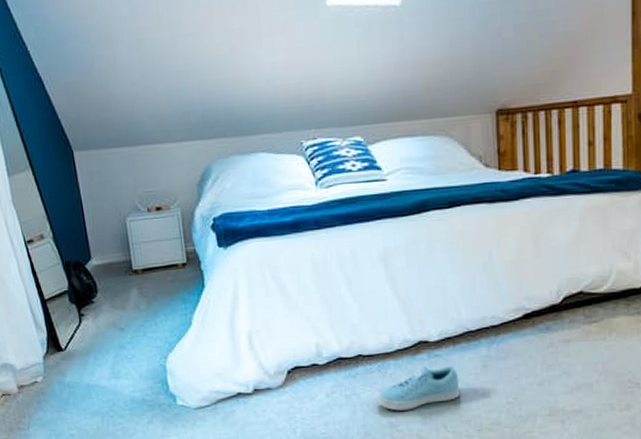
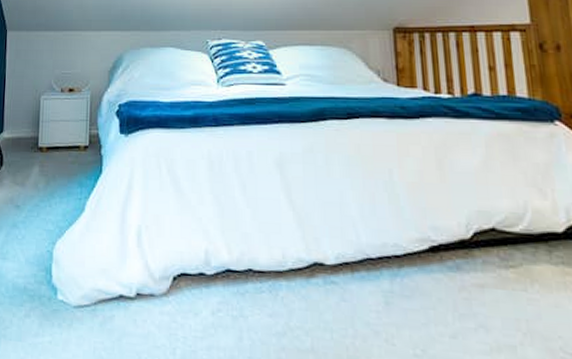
sneaker: present [377,366,460,411] -> none [266,293,360,346]

